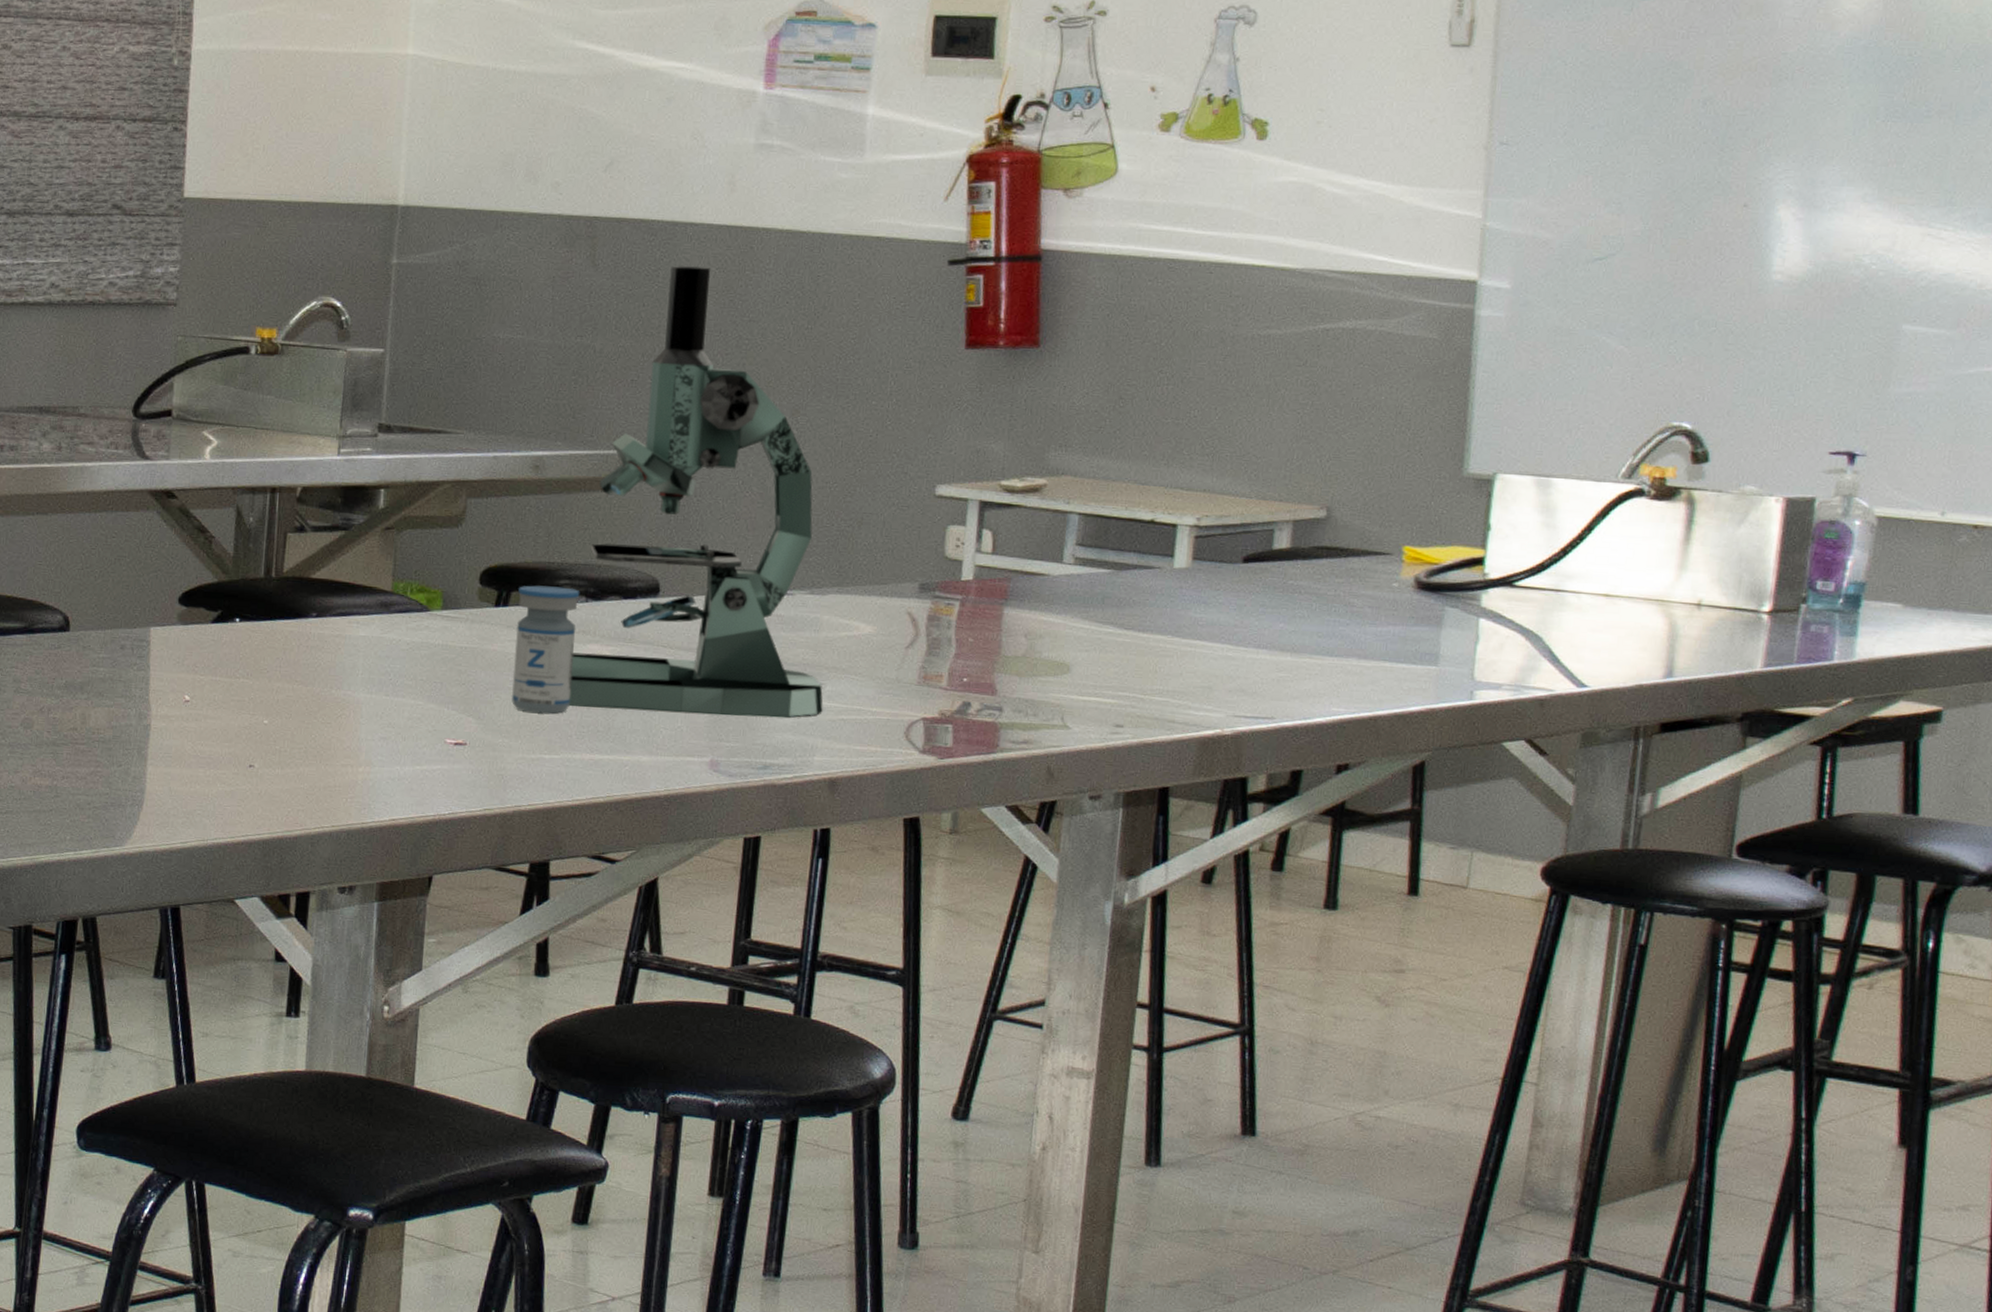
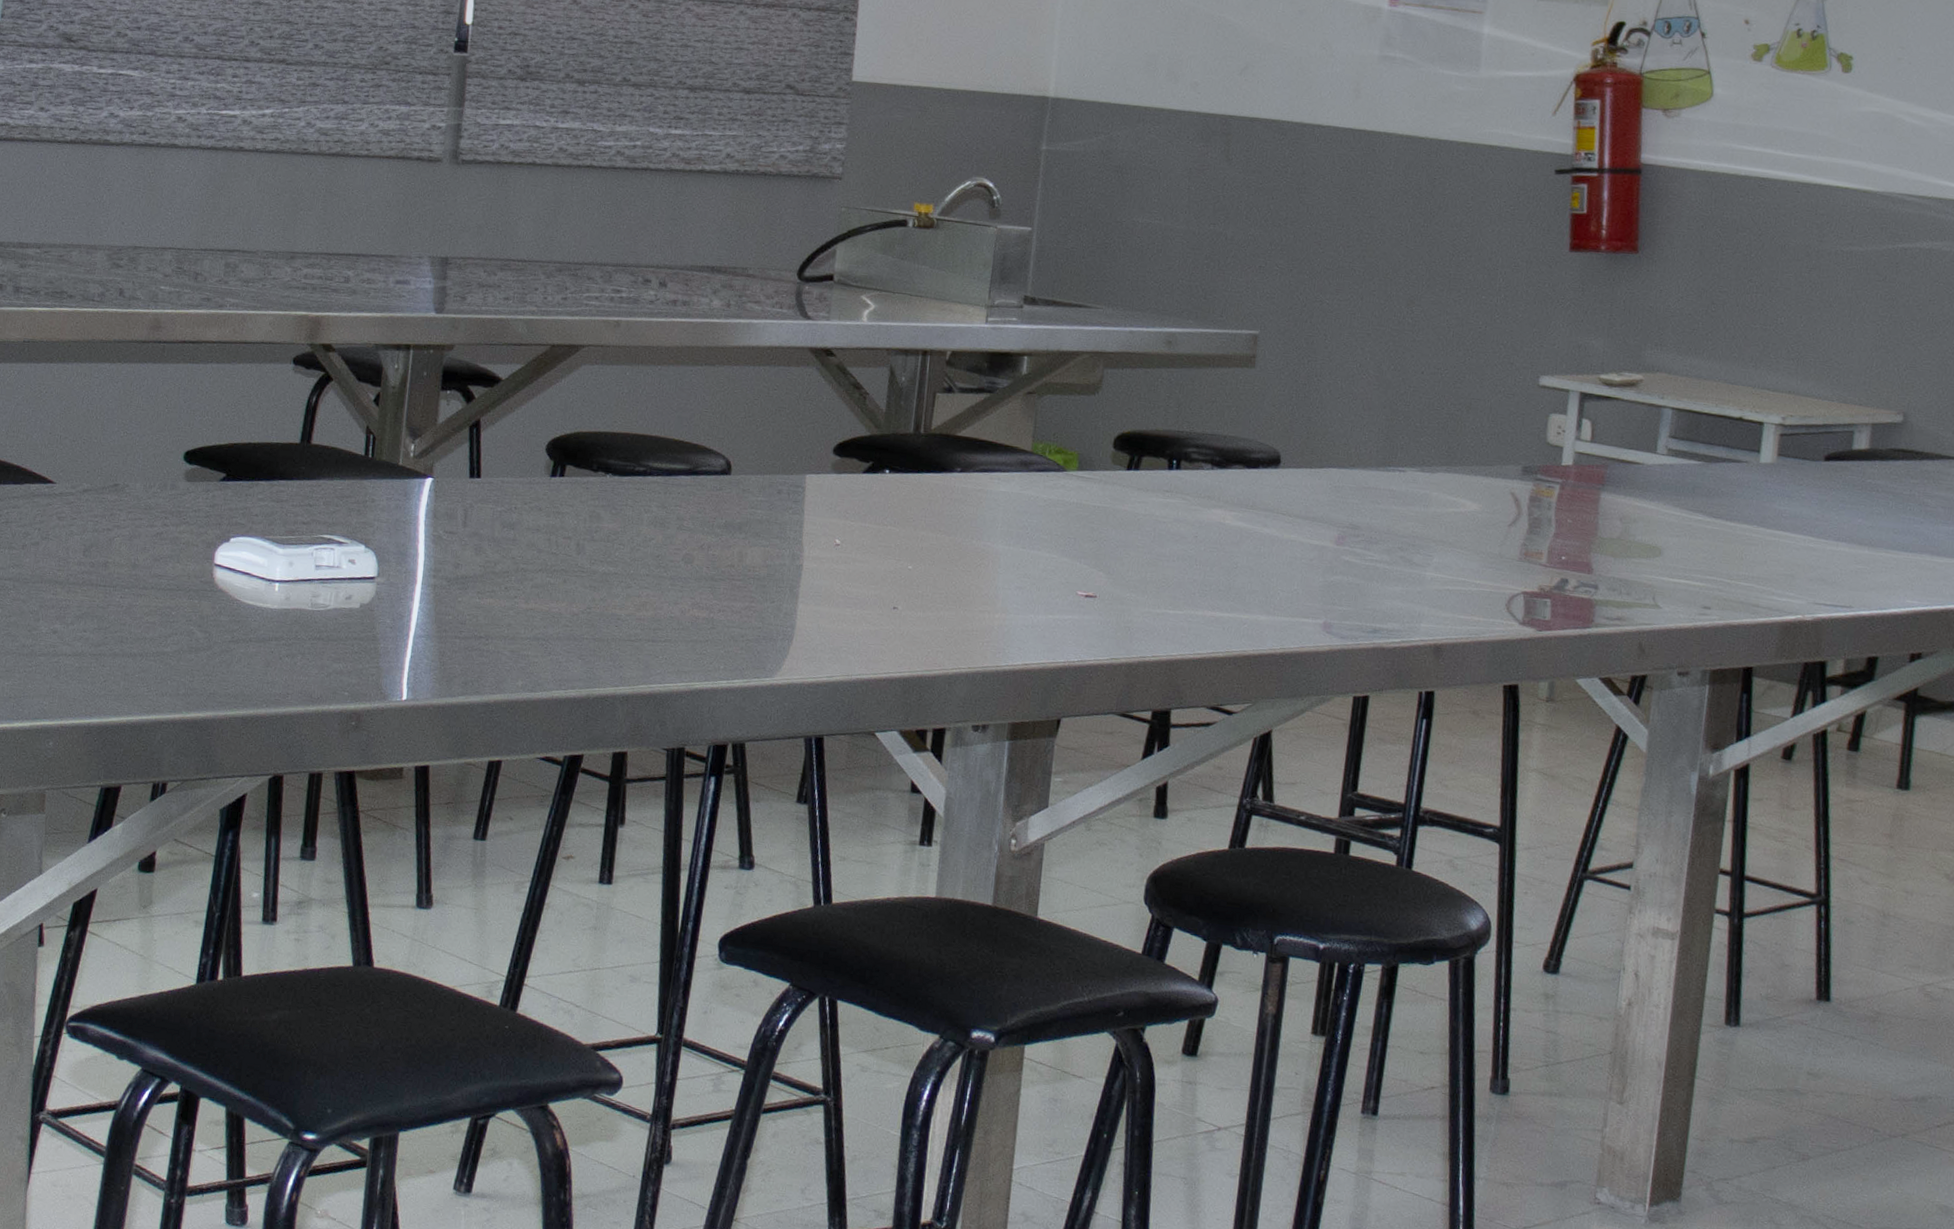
medicine bottle: present [512,585,580,713] -> none [1140,451,1207,572]
microscope: present [568,266,823,717] -> none [1192,163,1431,585]

